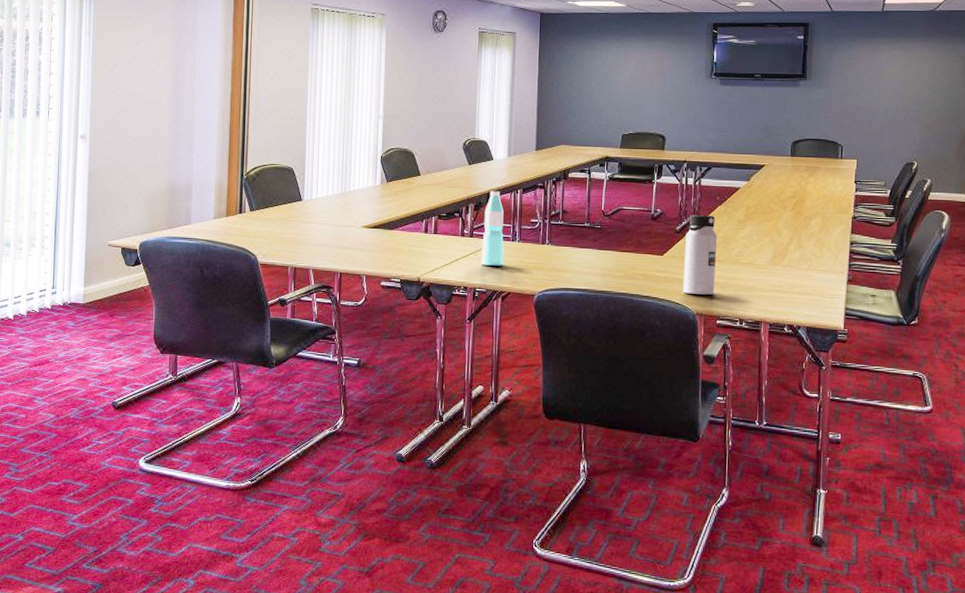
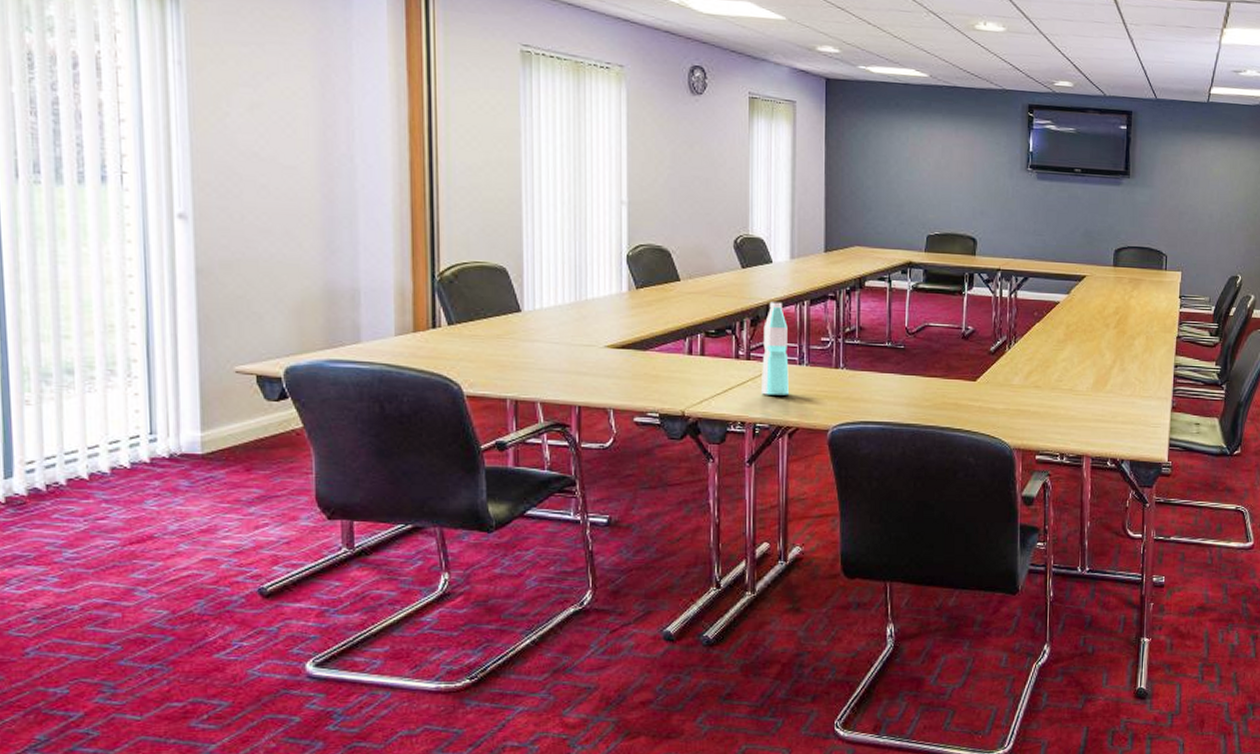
water bottle: present [682,214,718,295] -> none [998,333,1036,426]

